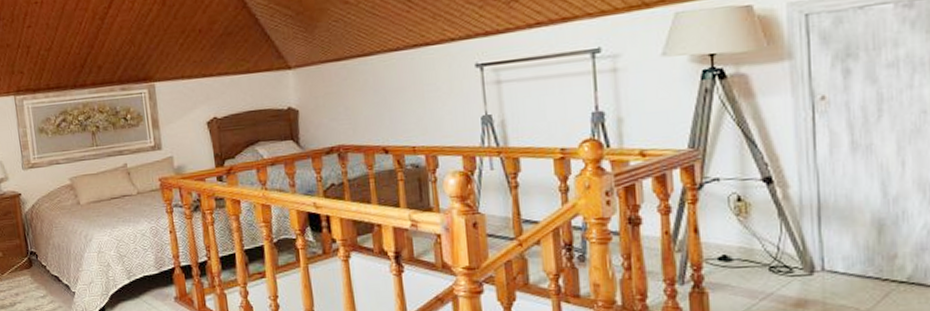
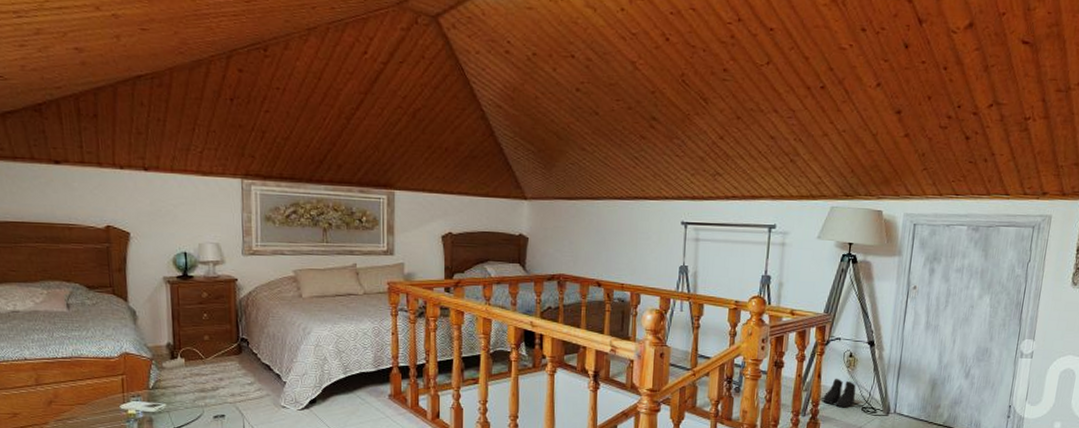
boots: none [707,231,755,270] -> present [822,378,856,408]

